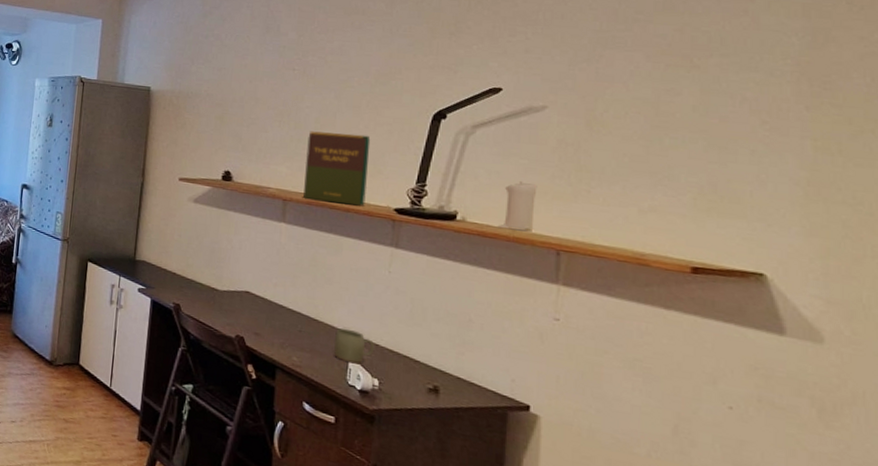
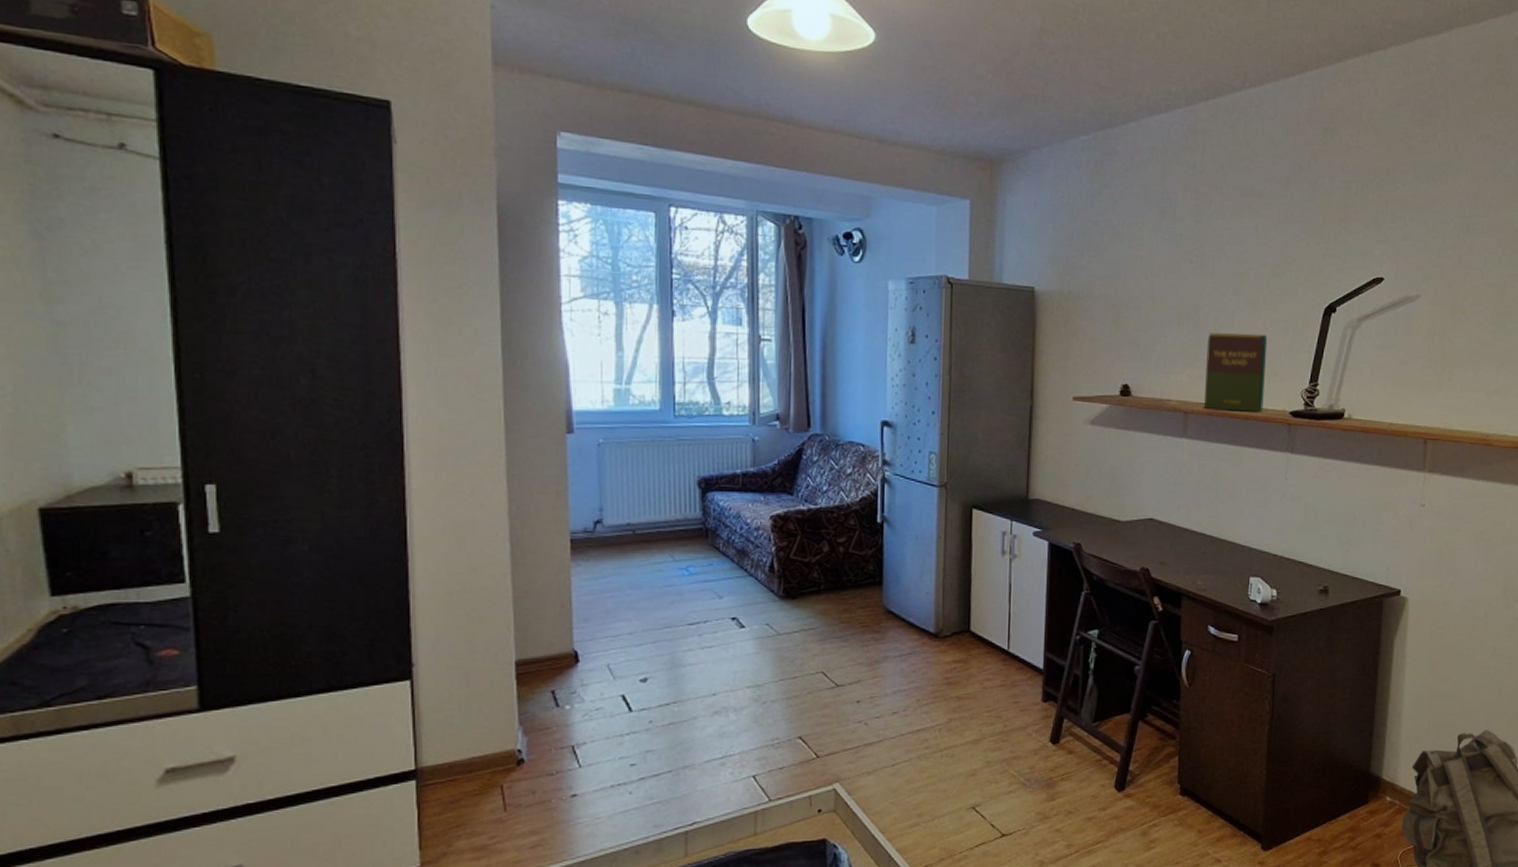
mug: present [333,328,375,364] -> none [1235,543,1273,578]
candle: present [497,181,538,232] -> none [1378,374,1411,424]

